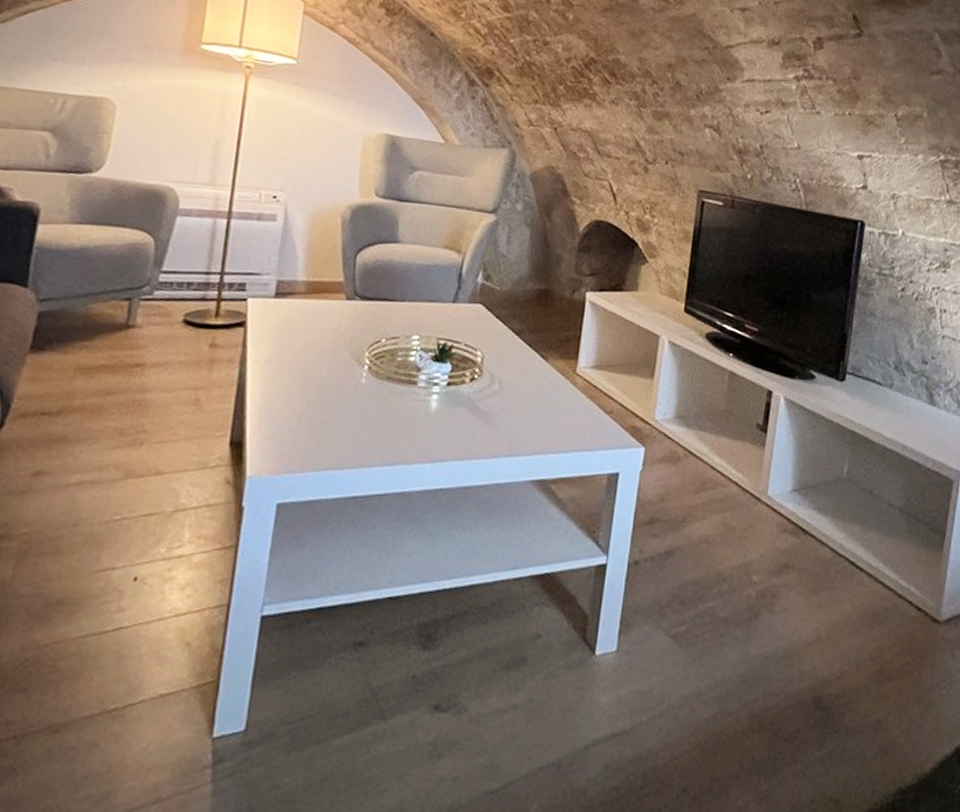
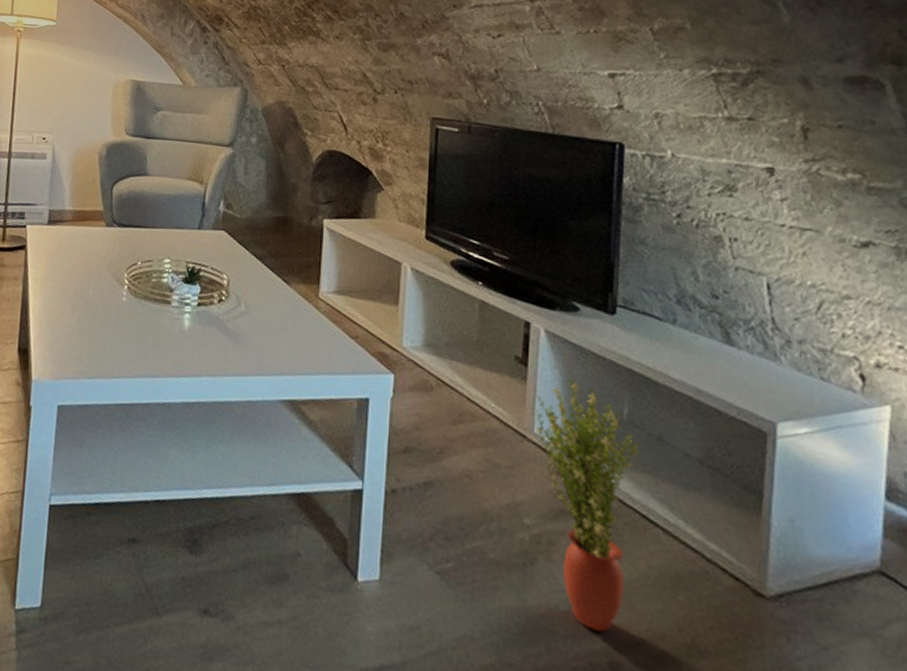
potted plant: none [769,443,855,671] -> present [536,379,641,632]

